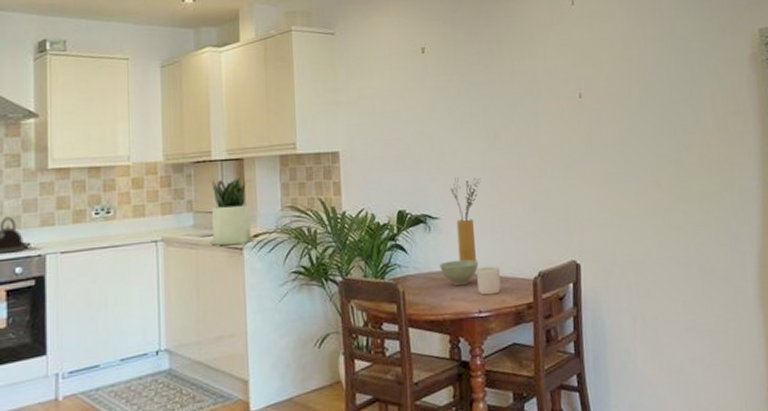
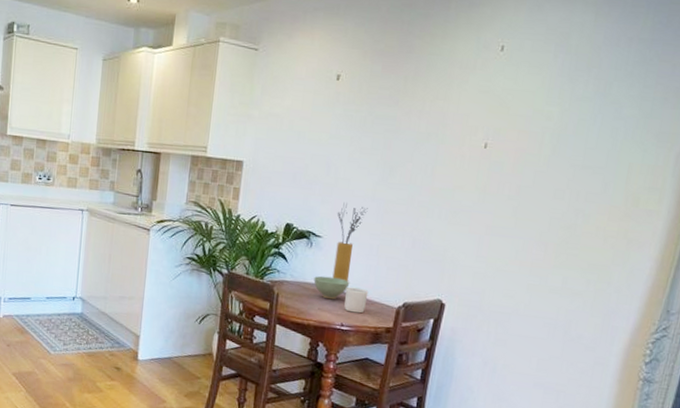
planter: present [209,177,256,247] -> none [123,166,161,227]

